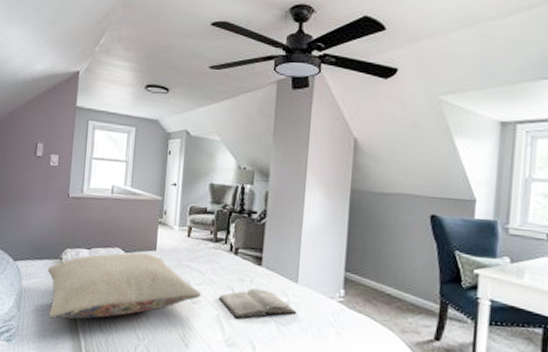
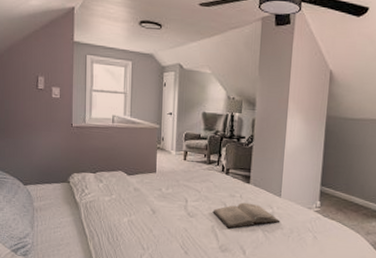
pillow: present [48,252,202,319] -> none [57,175,198,235]

